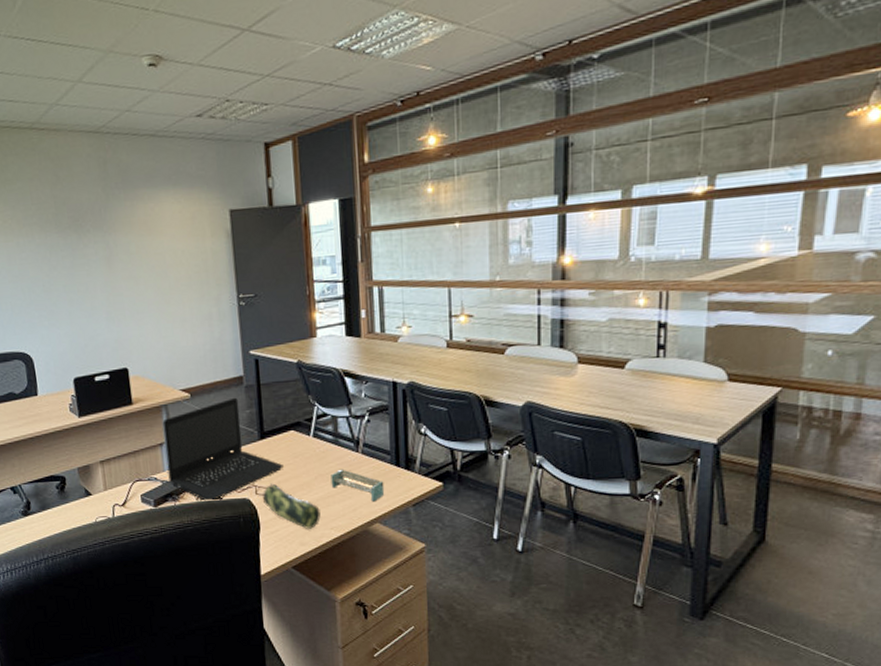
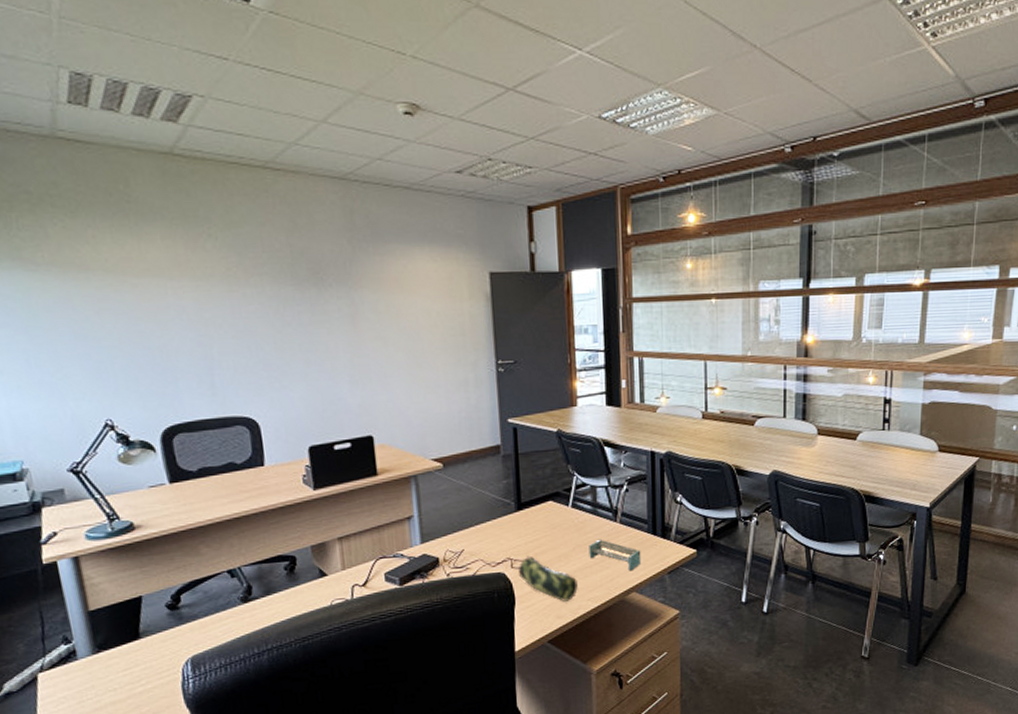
laptop: present [162,397,283,502] -> none [411,467,541,579]

